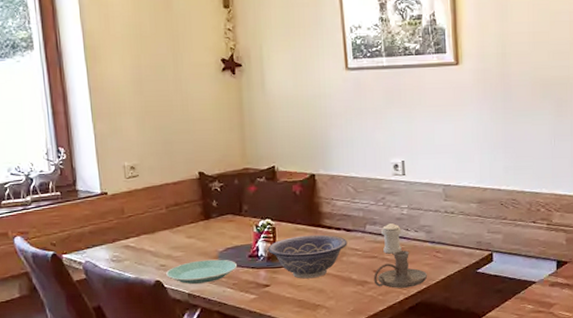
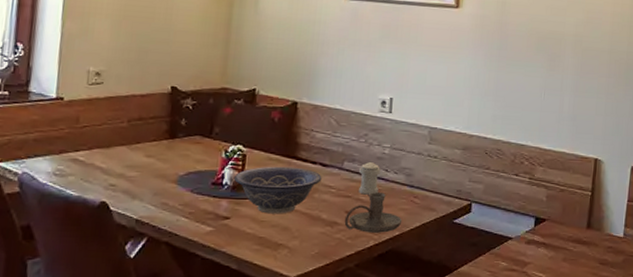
plate: present [166,259,238,284] -> none [114,183,198,209]

